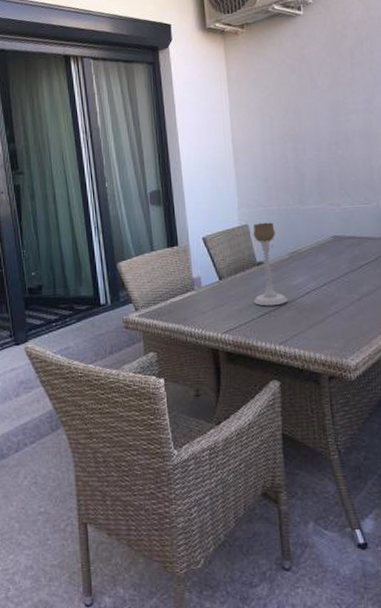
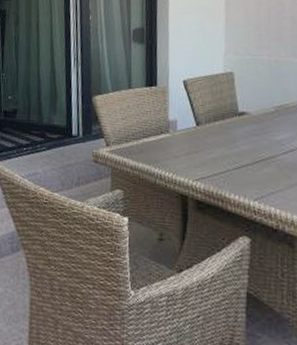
candle holder: present [253,222,287,306] -> none [231,72,268,160]

